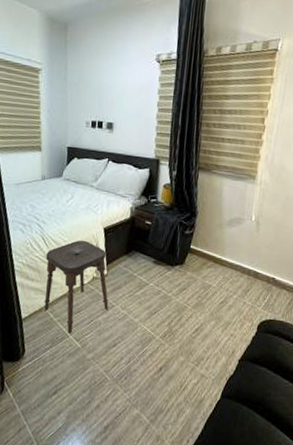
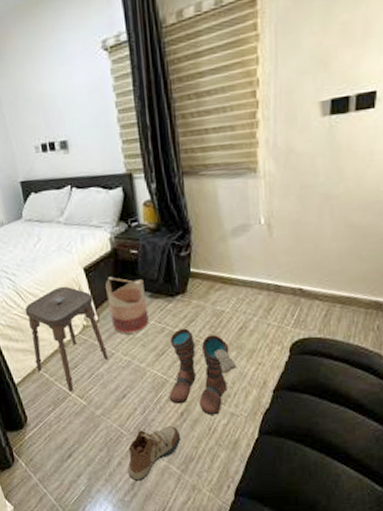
shoe: none [103,378,156,426] -> present [127,426,181,482]
basket: none [117,239,151,291] -> present [105,276,149,334]
boots: none [152,294,214,374] -> present [169,328,238,415]

